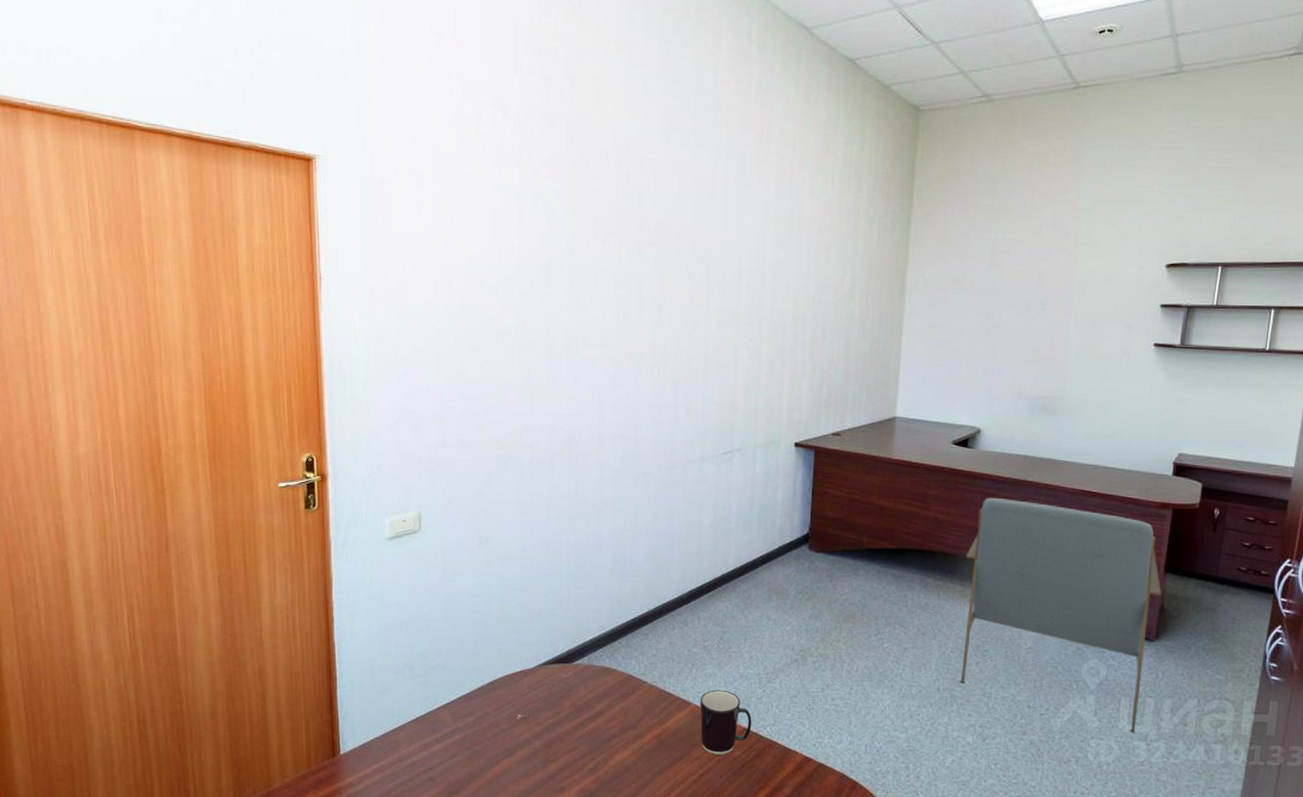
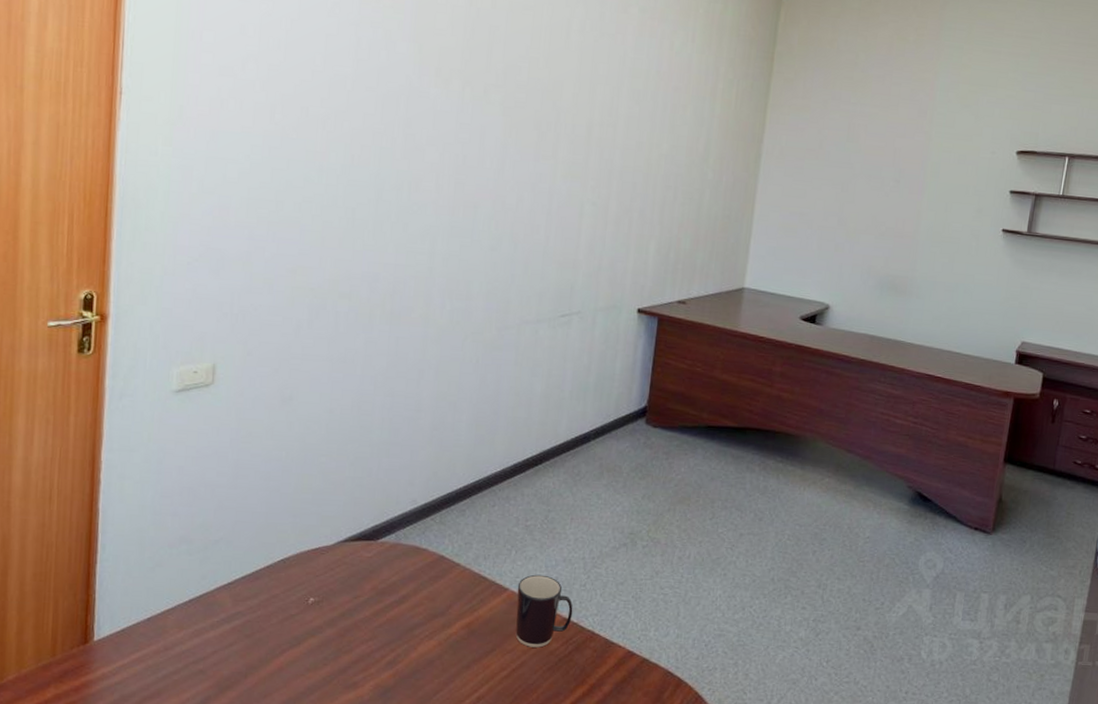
chair: present [961,497,1161,733] -> none [796,377,1000,630]

